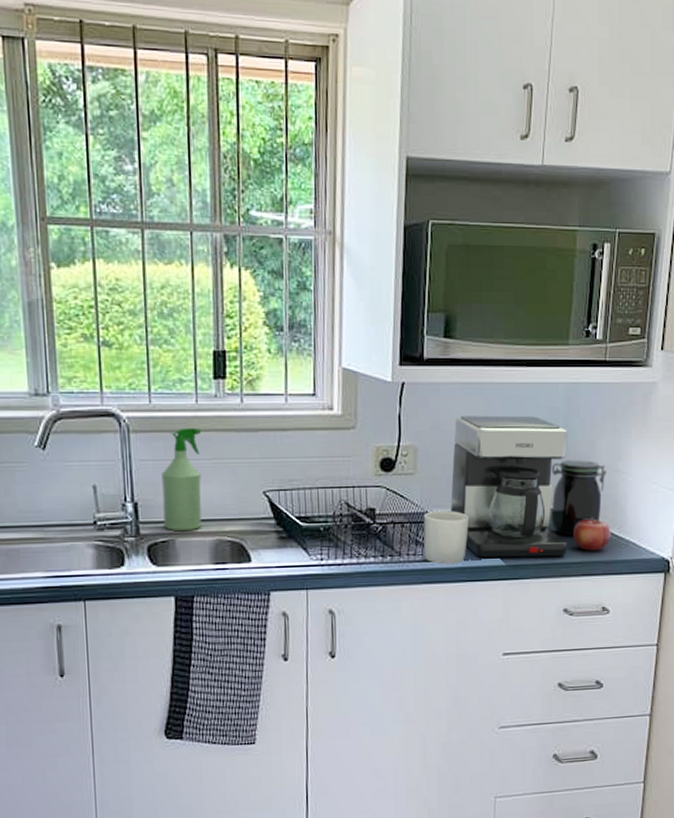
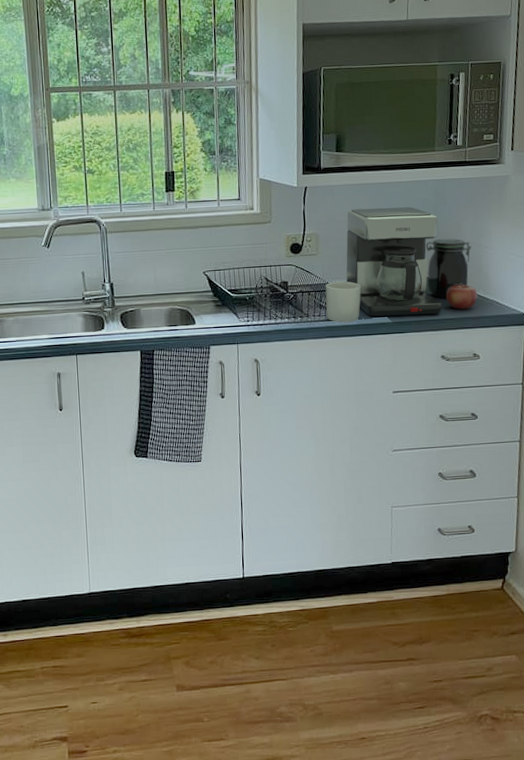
spray bottle: present [162,427,202,532] -> none [130,227,159,303]

